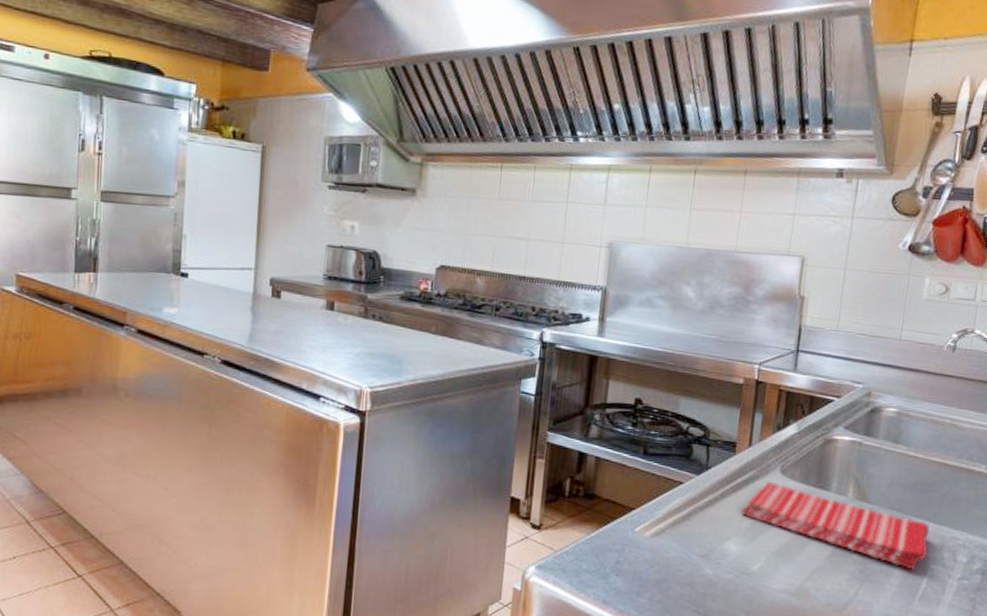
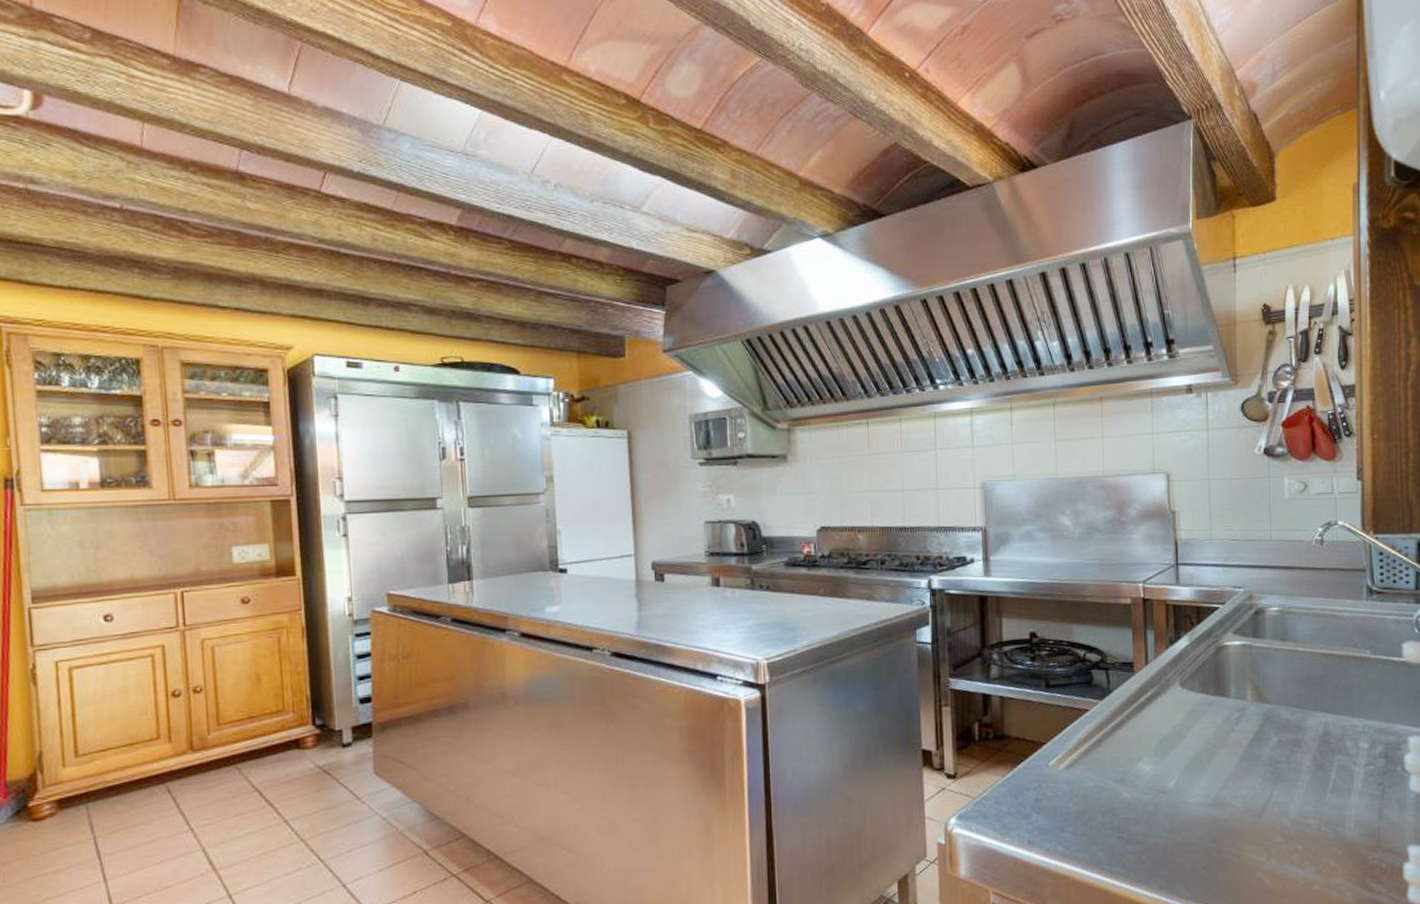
dish towel: present [741,481,930,570] -> none [1148,696,1331,764]

